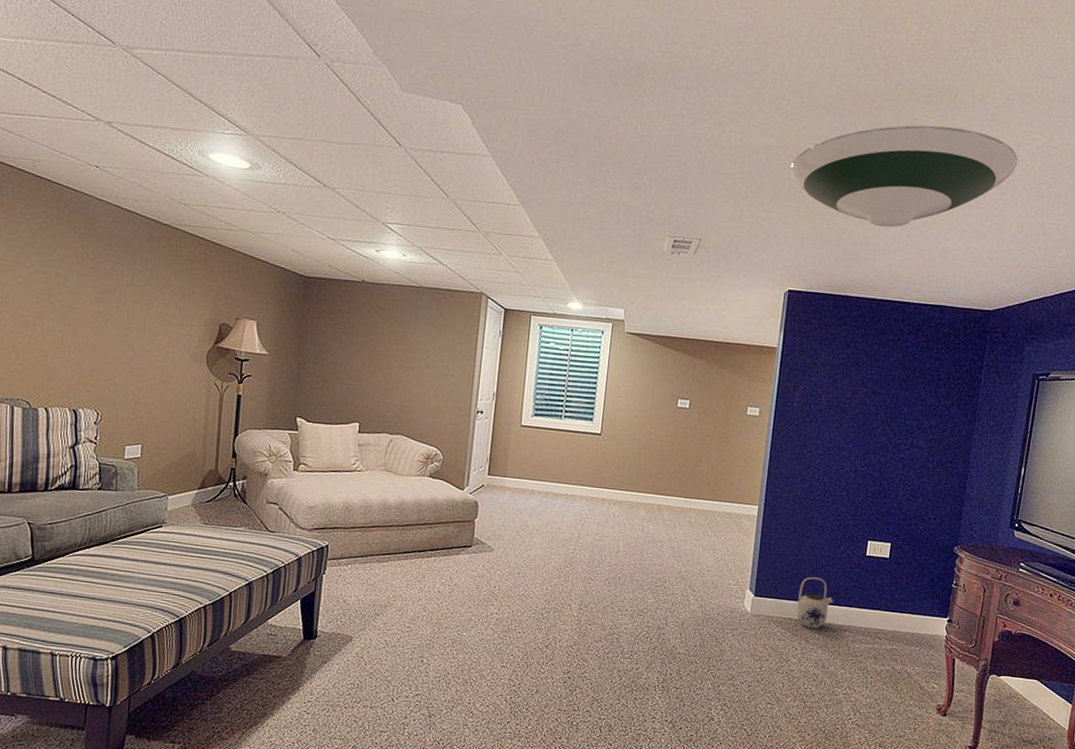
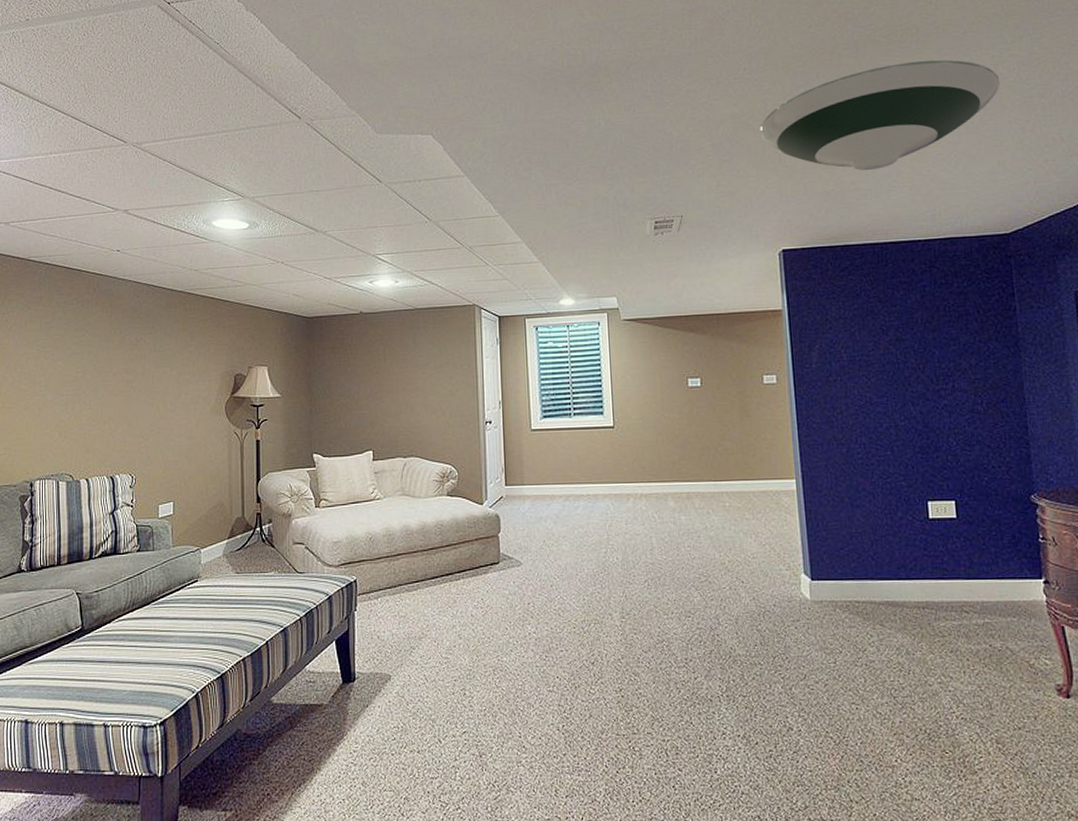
teapot: present [796,577,834,629] -> none [860,551,903,610]

